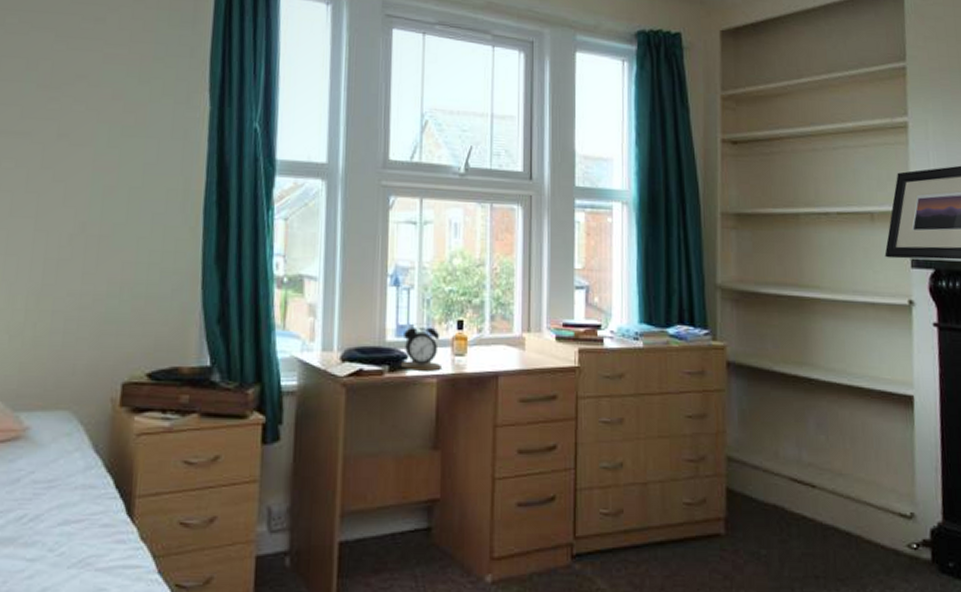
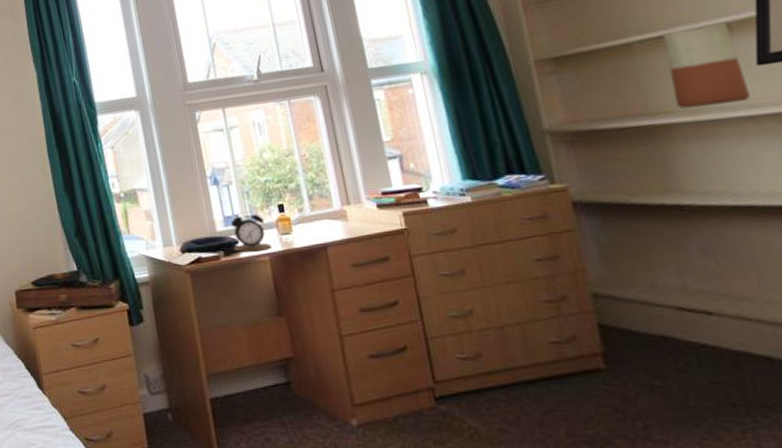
vase: none [822,206,876,288] -> present [662,21,751,109]

